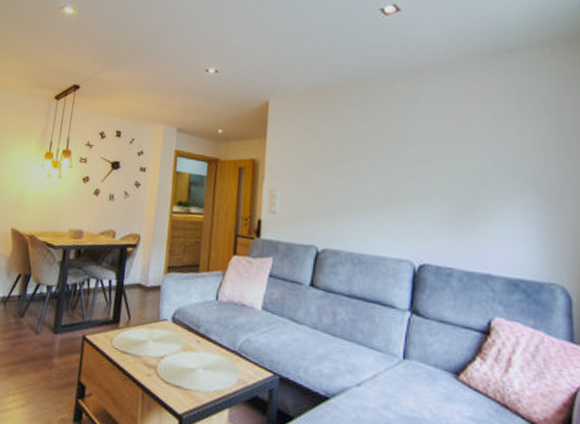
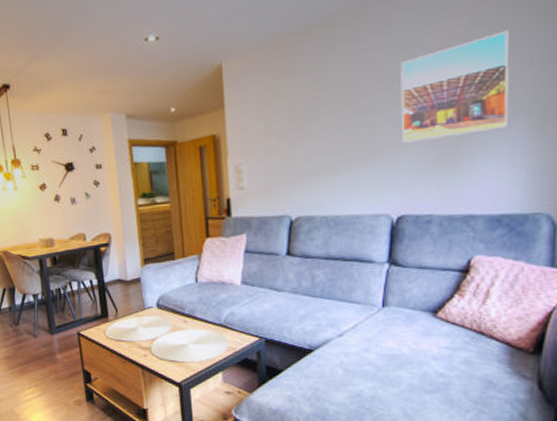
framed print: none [423,115,518,198] -> present [401,30,510,143]

